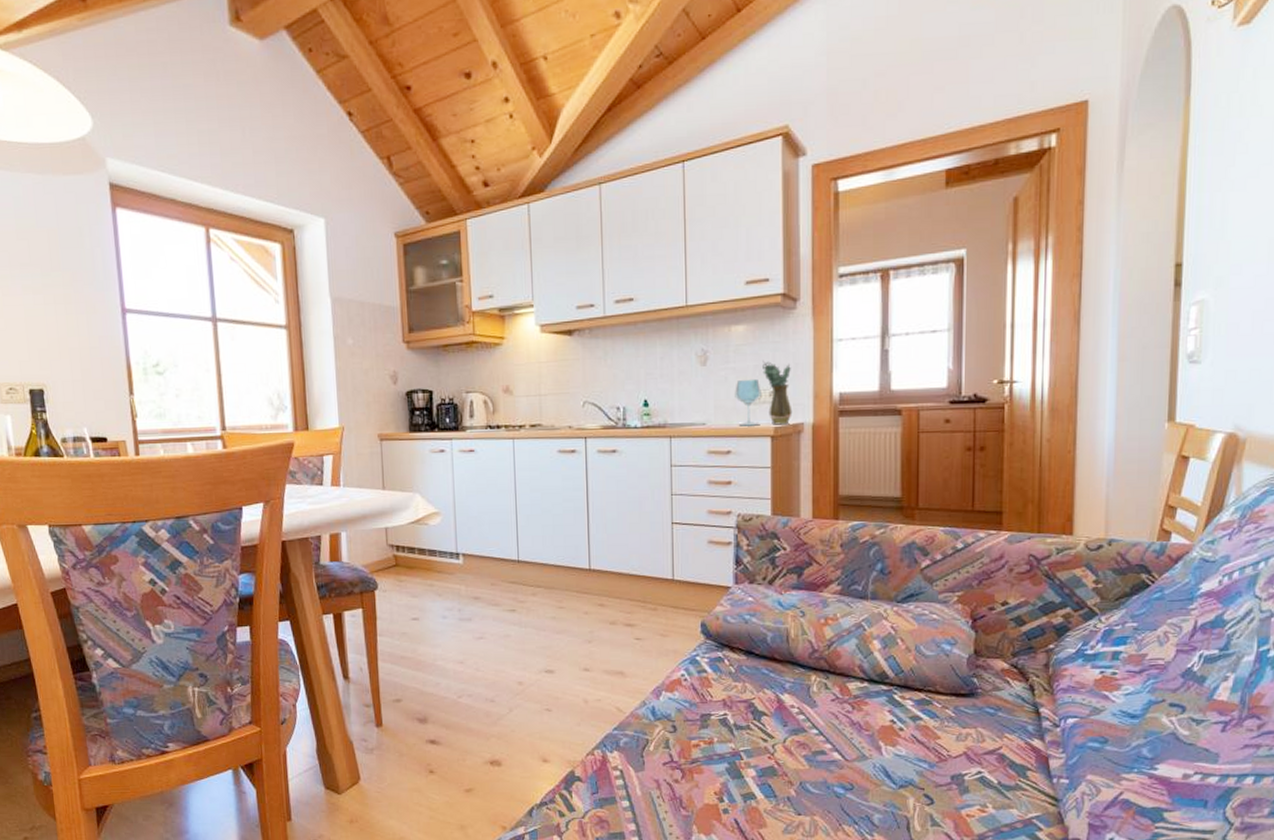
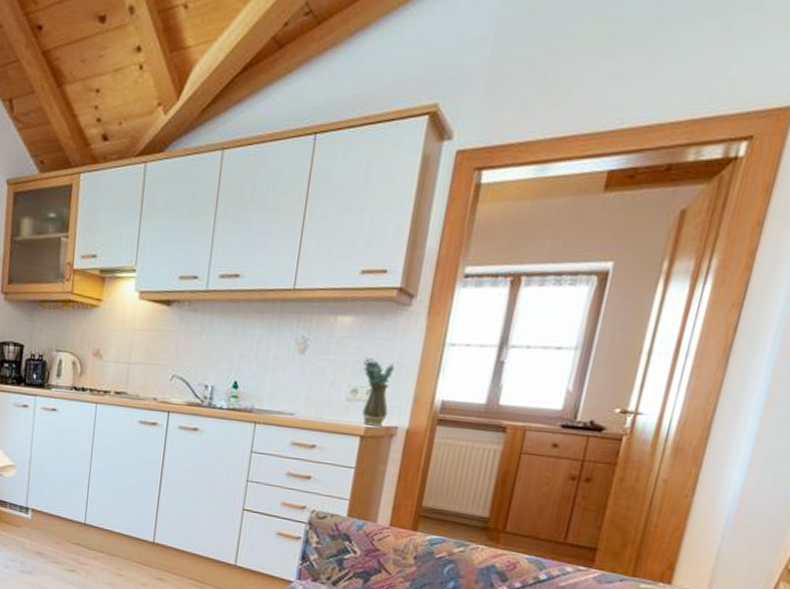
wine glass: present [735,380,761,426] -> none [328,374,359,423]

